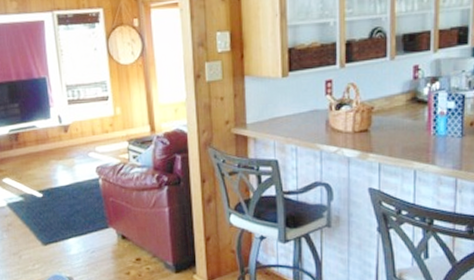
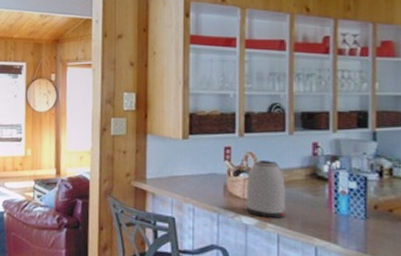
kettle: none [348,89,387,148] -> present [246,159,286,219]

